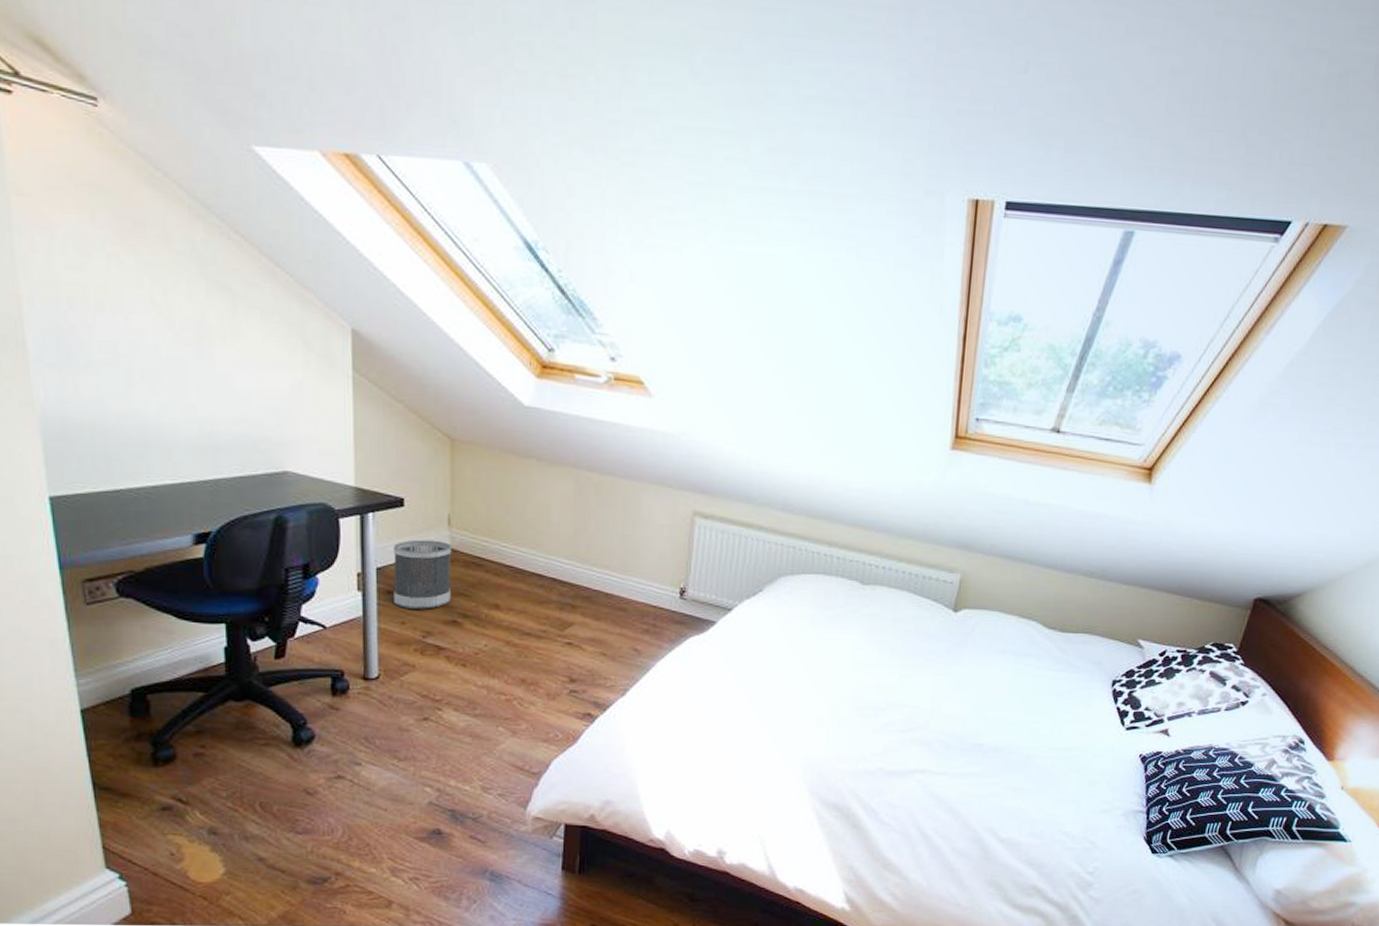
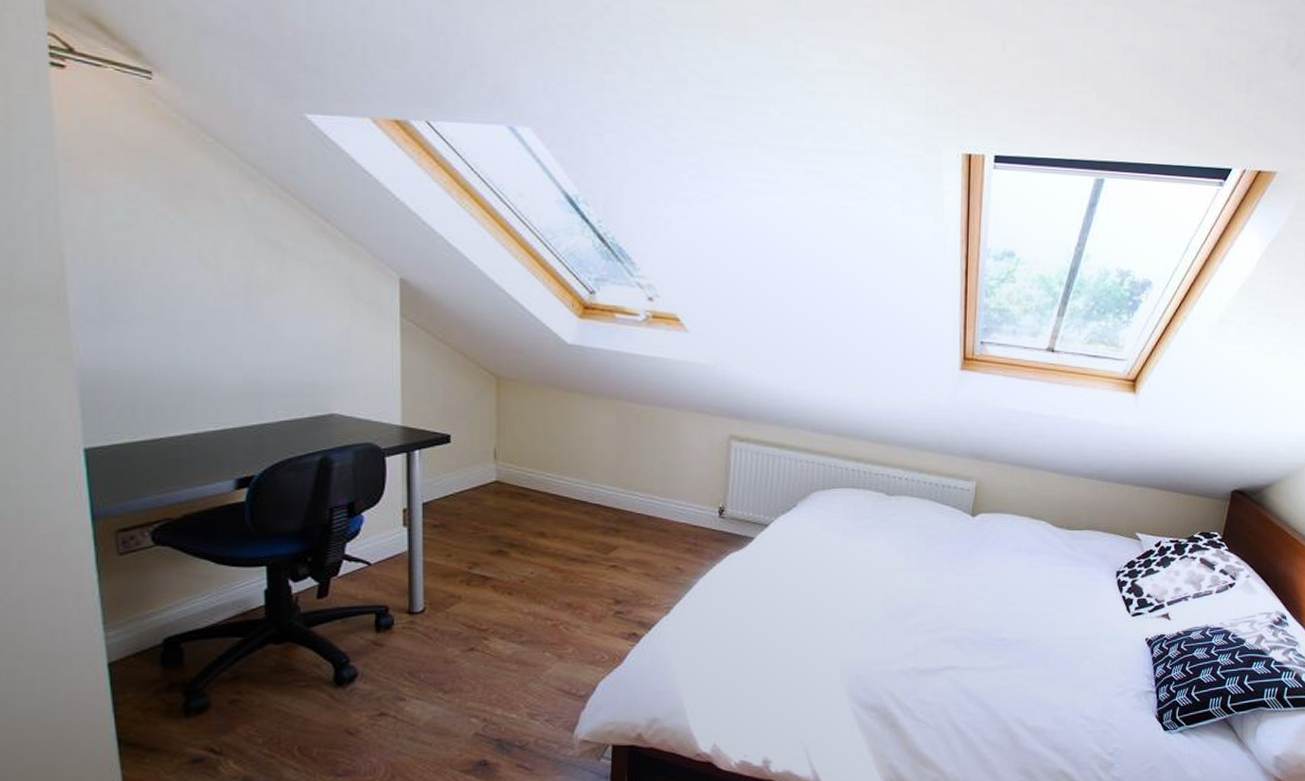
wastebasket: present [393,539,452,609] -> none [440,474,498,541]

